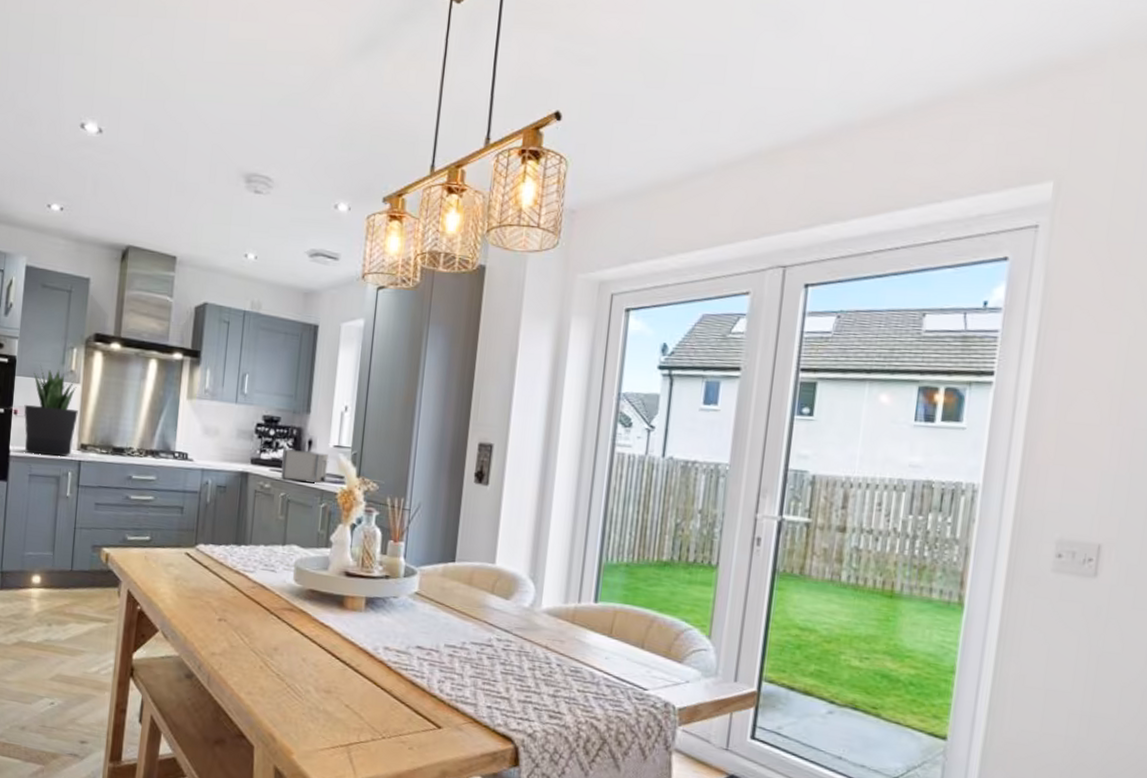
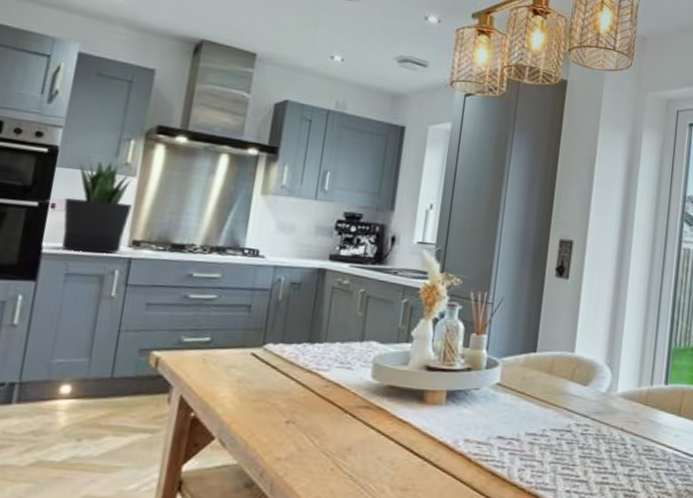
toaster: present [281,449,329,484] -> none [361,245,412,280]

